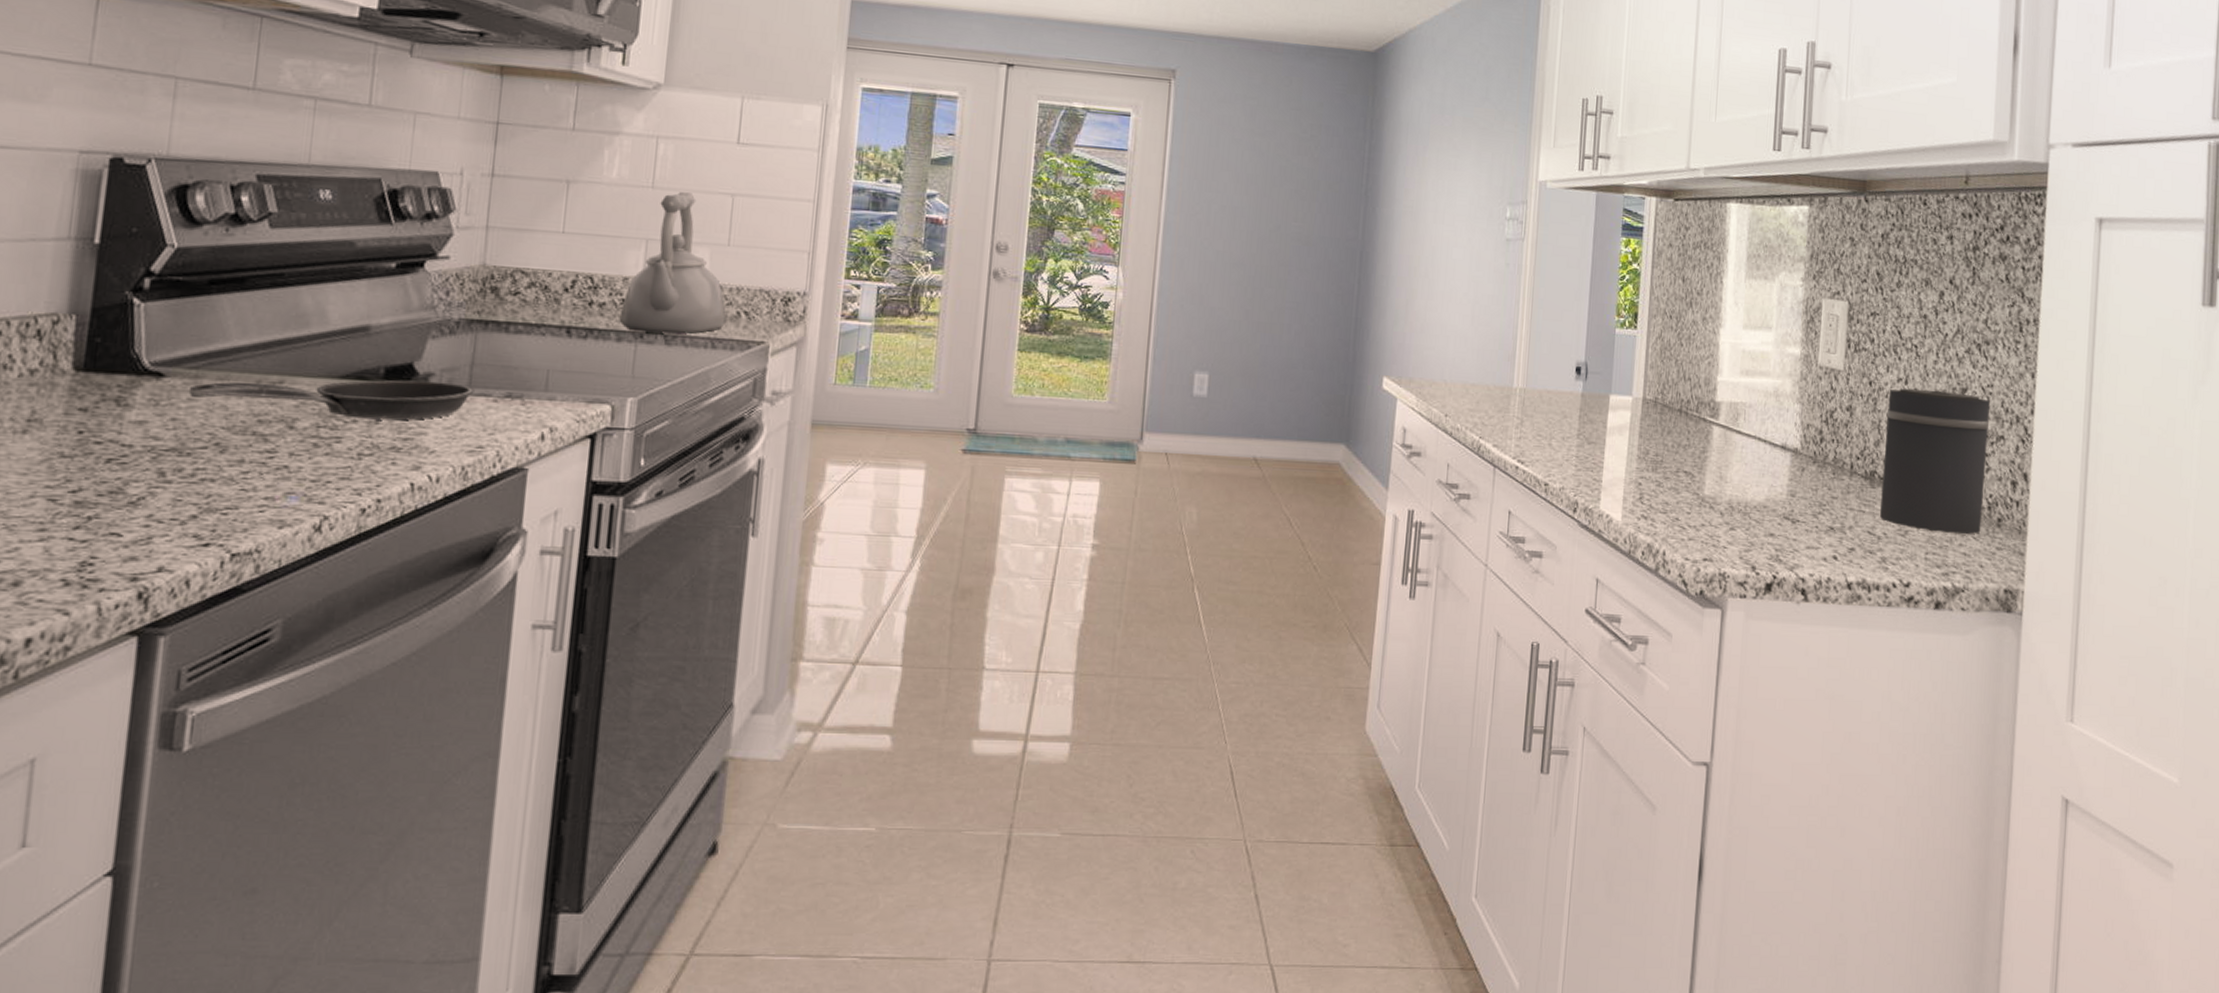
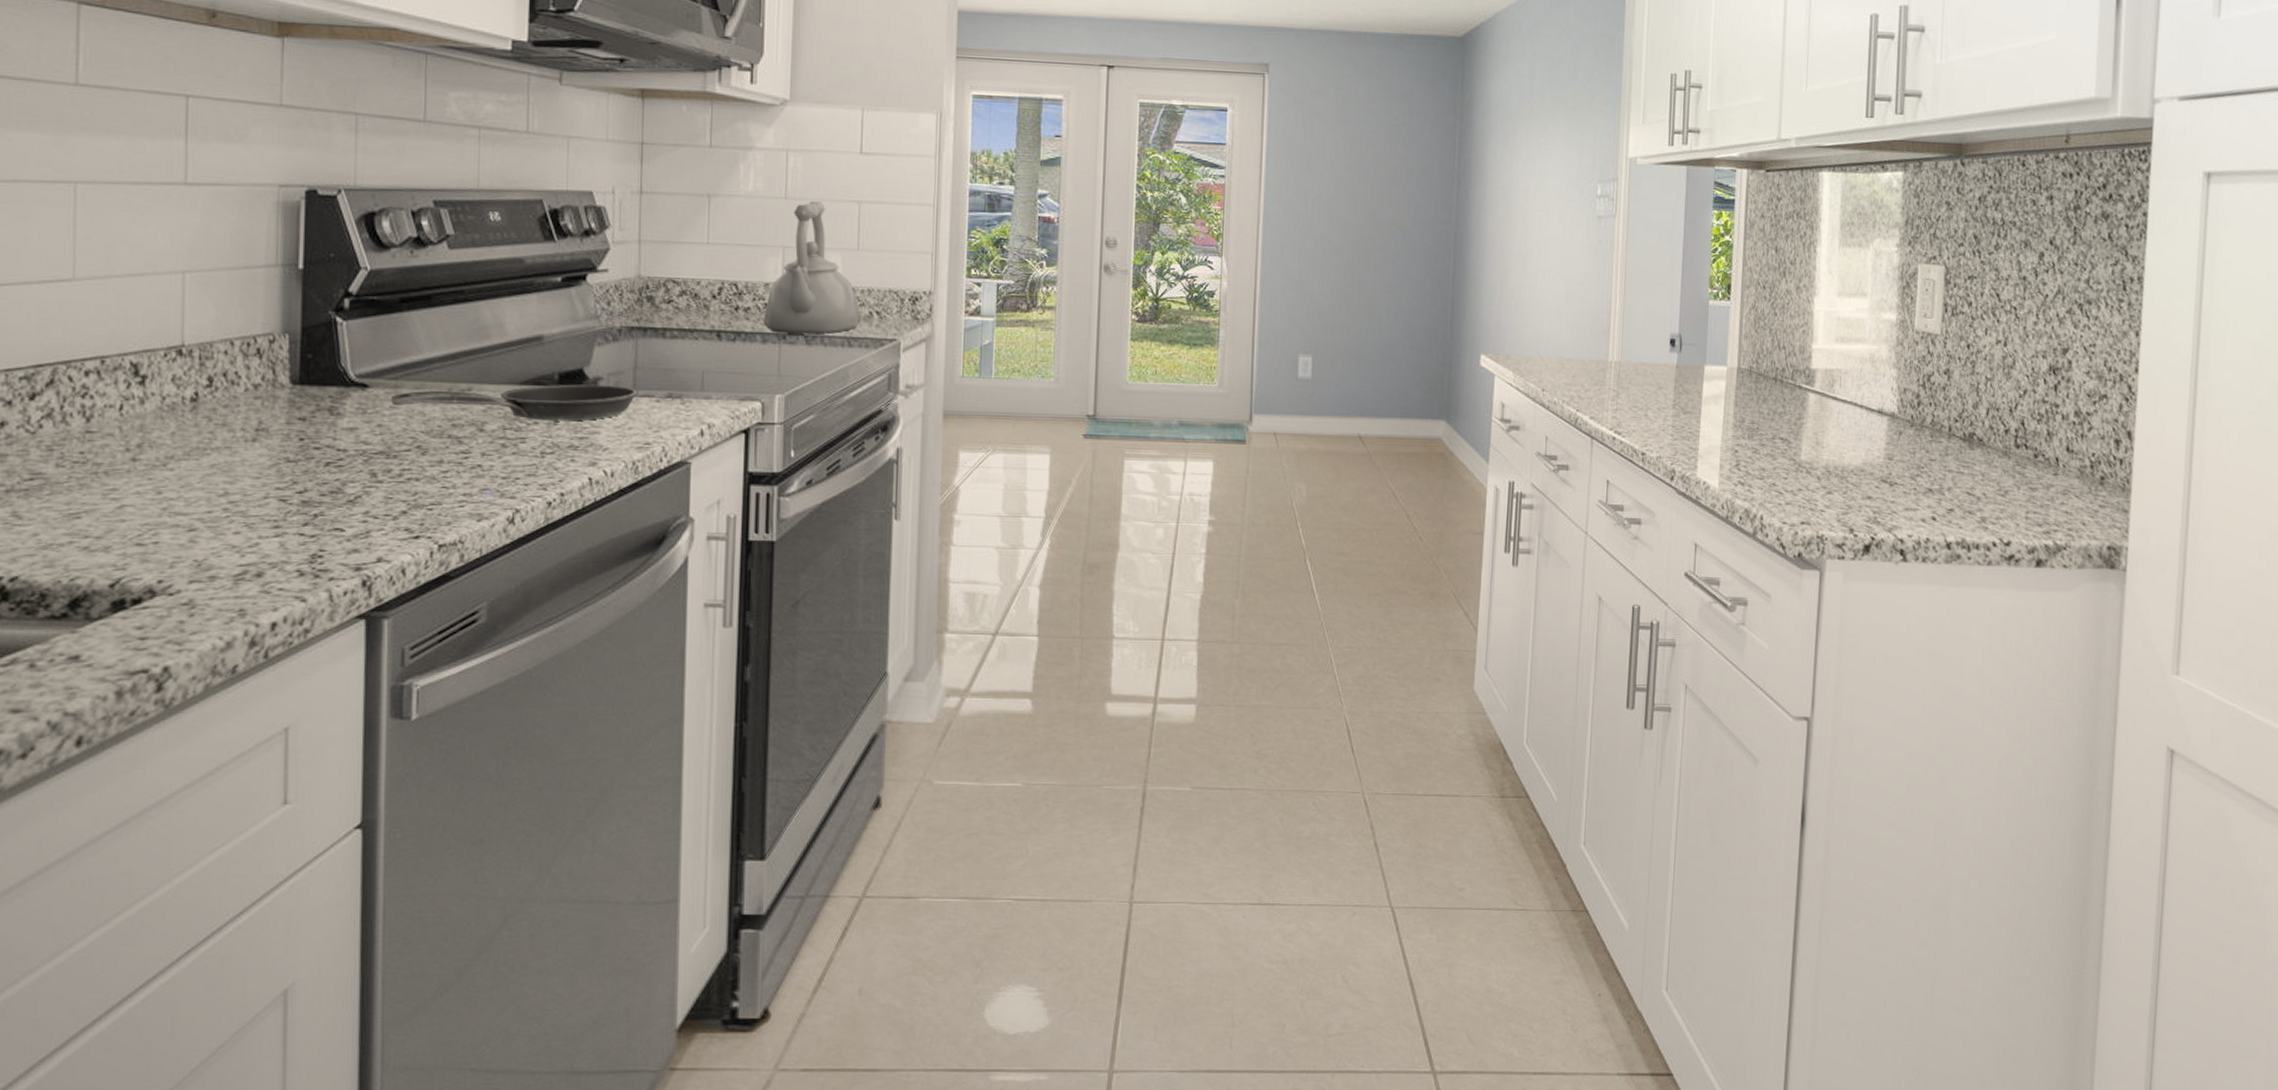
cylinder: present [1880,388,1991,534] -> none [1979,350,2093,492]

